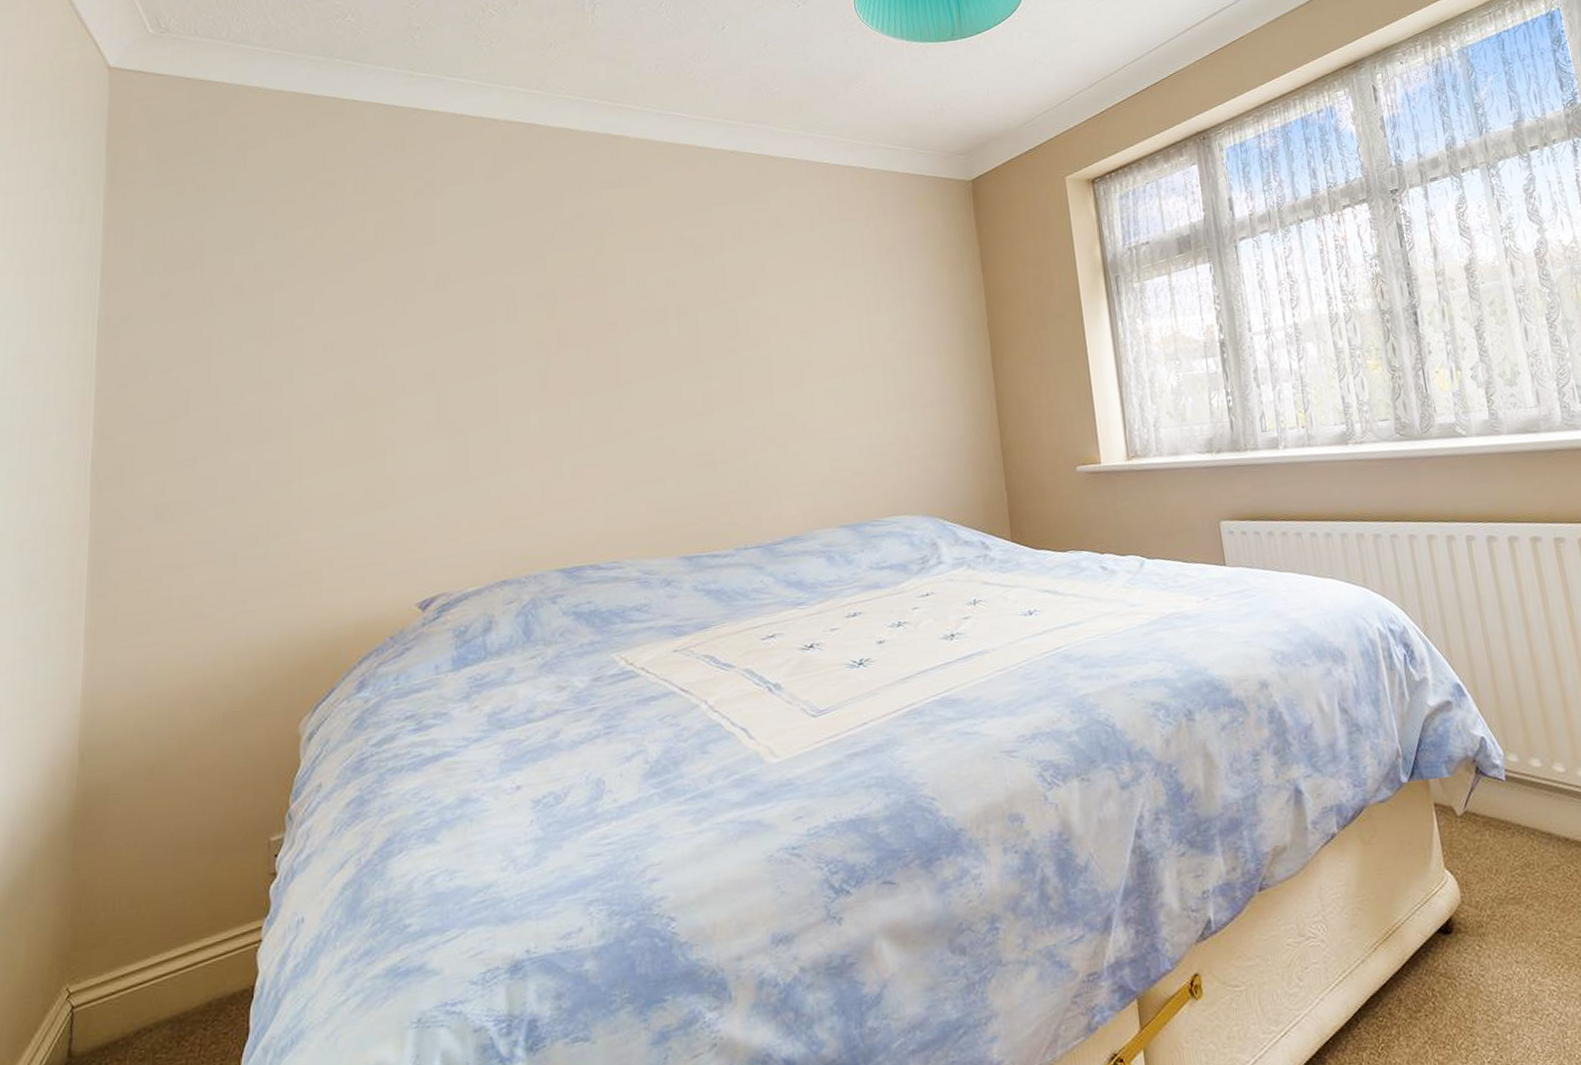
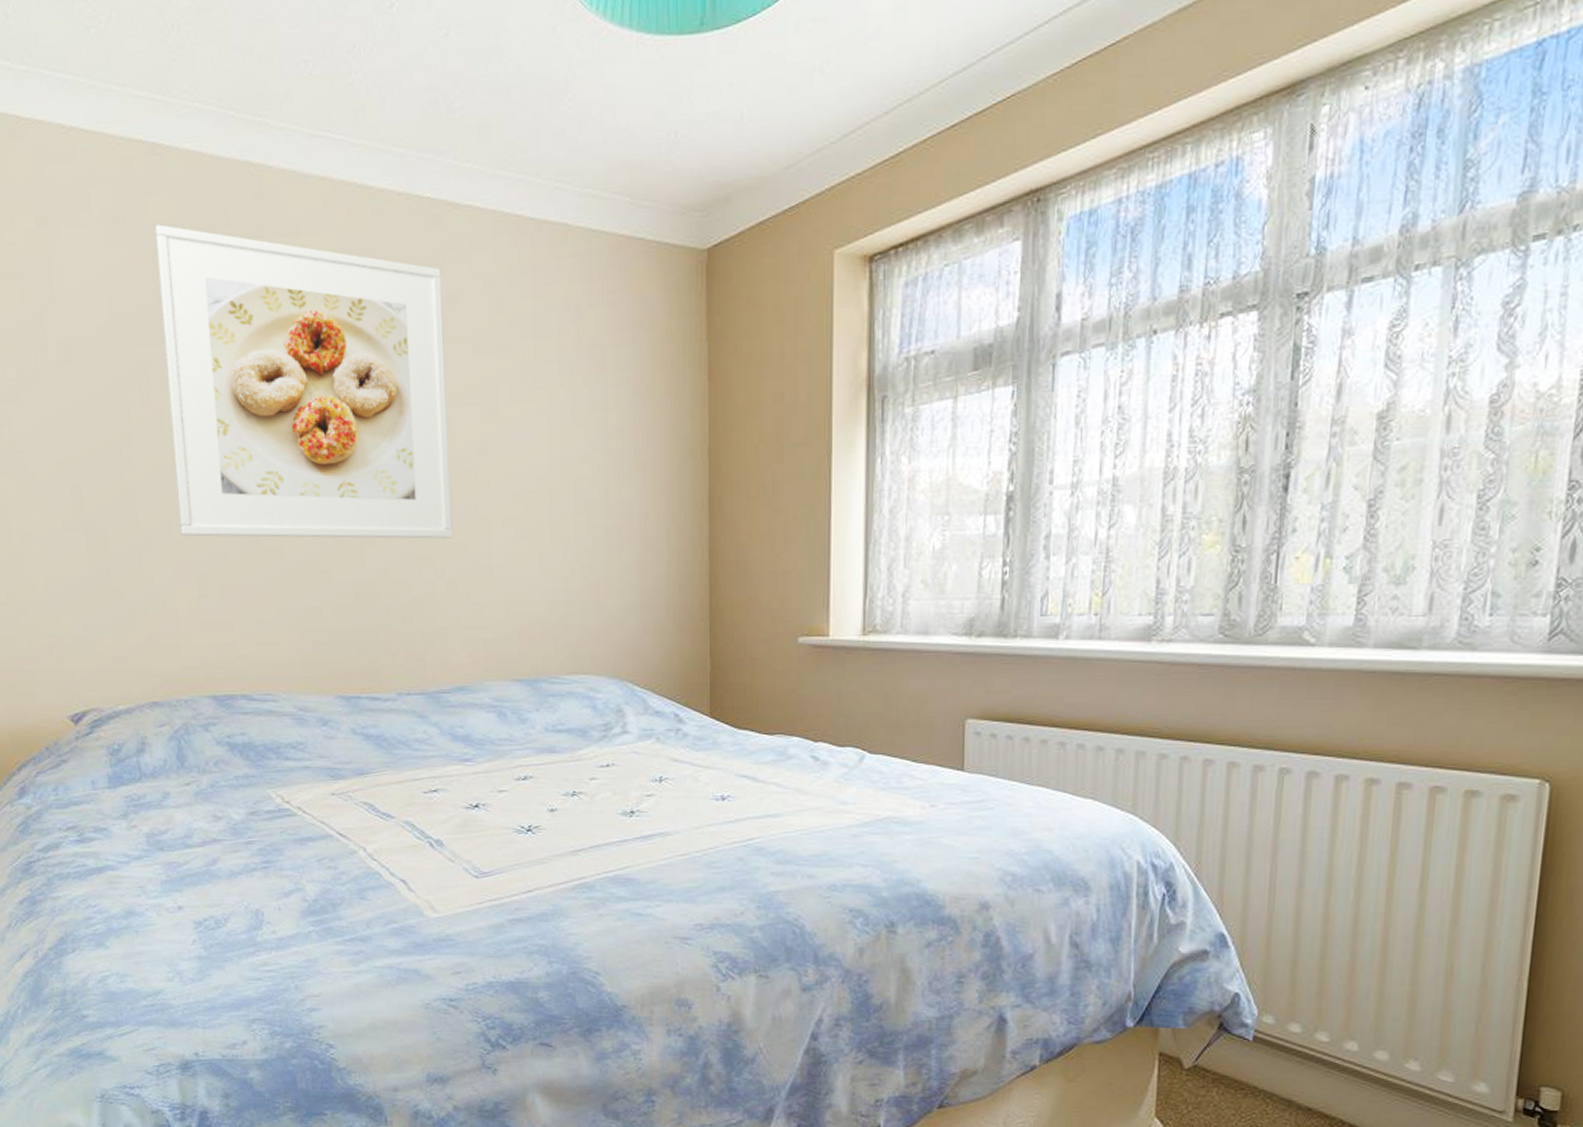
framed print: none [528,181,782,428] -> present [155,224,453,539]

